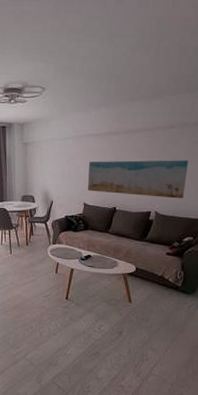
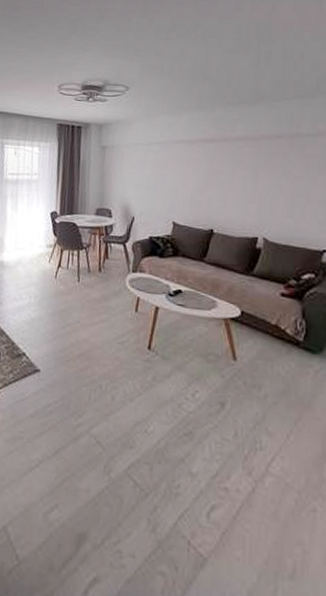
wall art: present [88,160,188,199] -> none [178,171,301,224]

